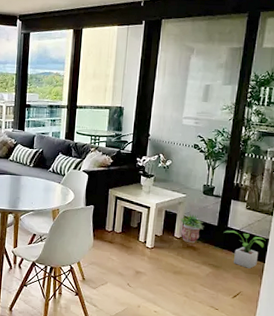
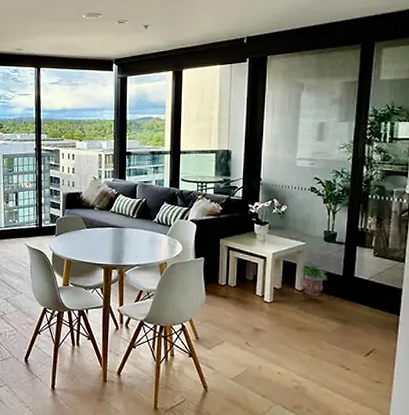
potted plant: present [223,230,266,269] -> none [350,280,399,323]

